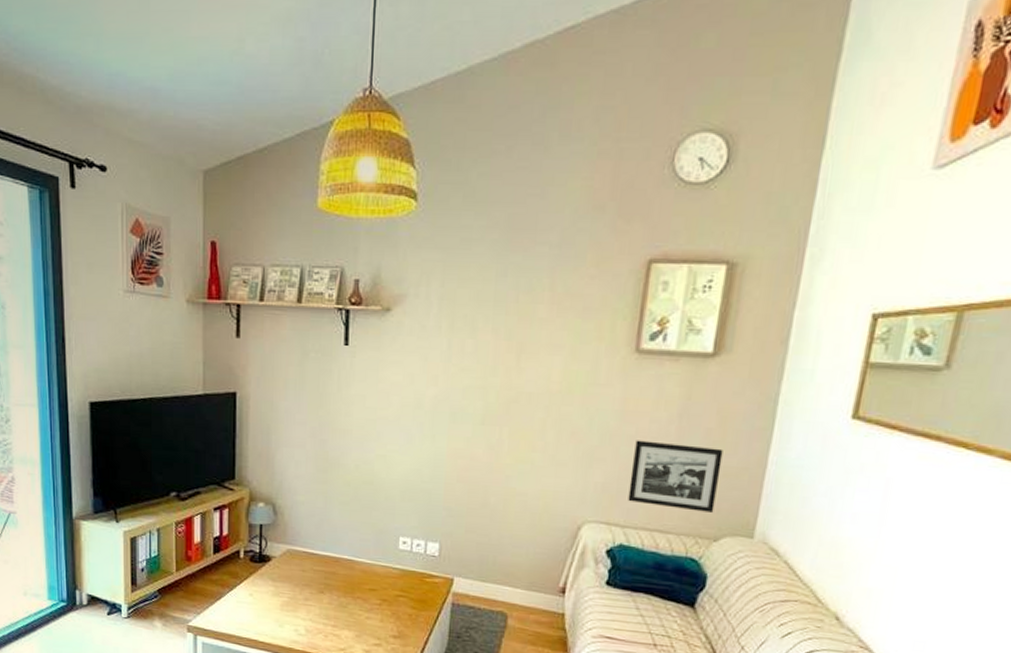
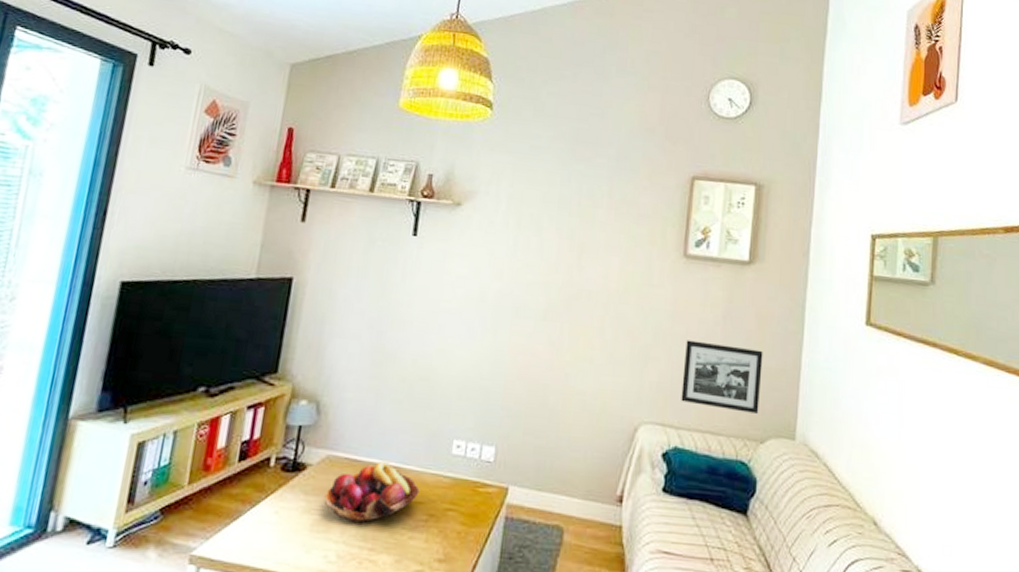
fruit basket: none [289,554,372,606] -> present [324,461,420,524]

